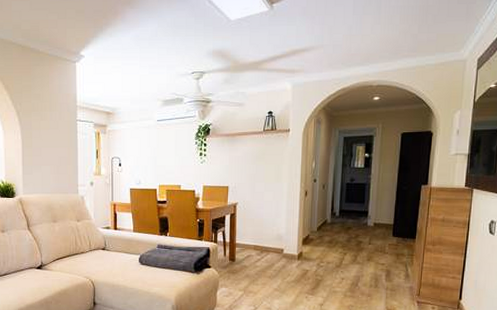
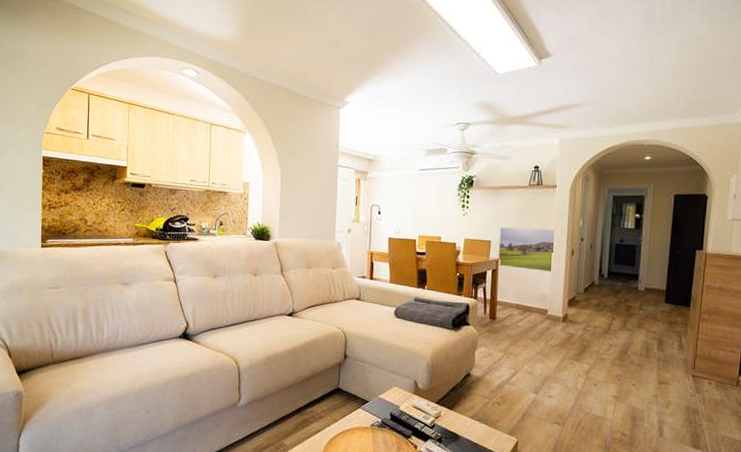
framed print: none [236,173,288,214] -> present [498,227,554,273]

